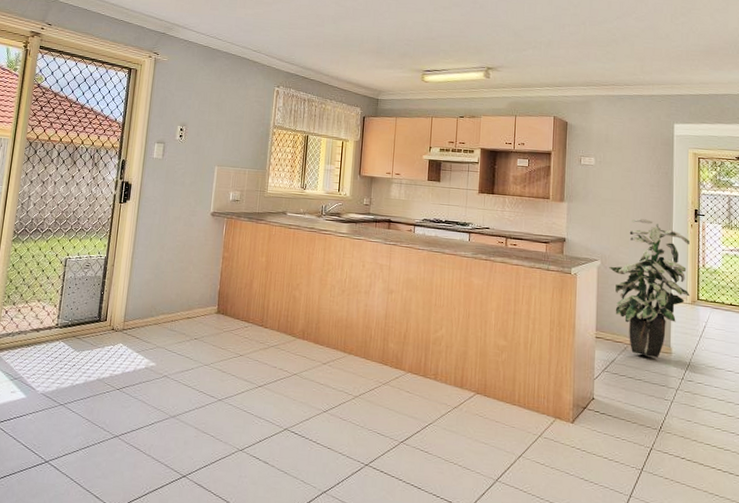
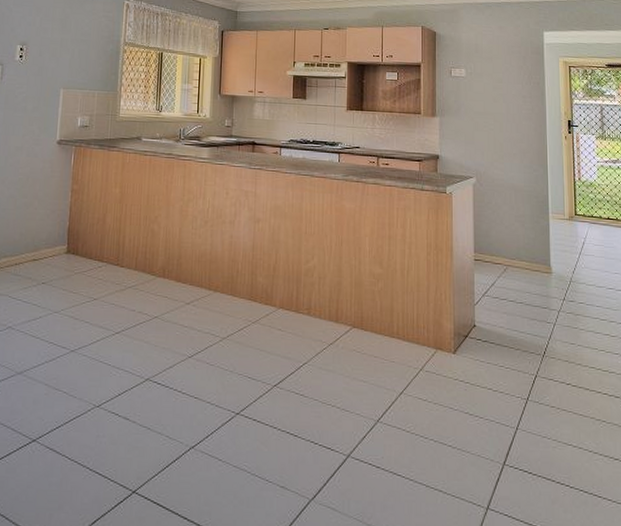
indoor plant: present [609,218,690,358] -> none [485,132,567,278]

